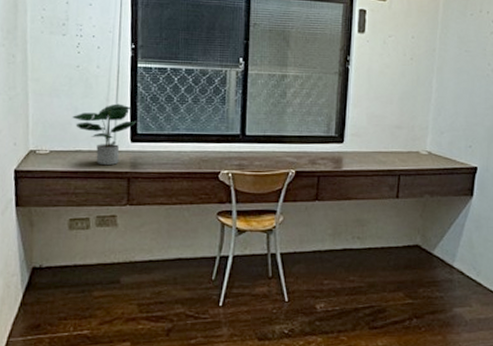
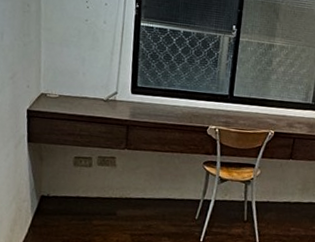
potted plant: present [72,104,137,165] -> none [80,58,138,113]

